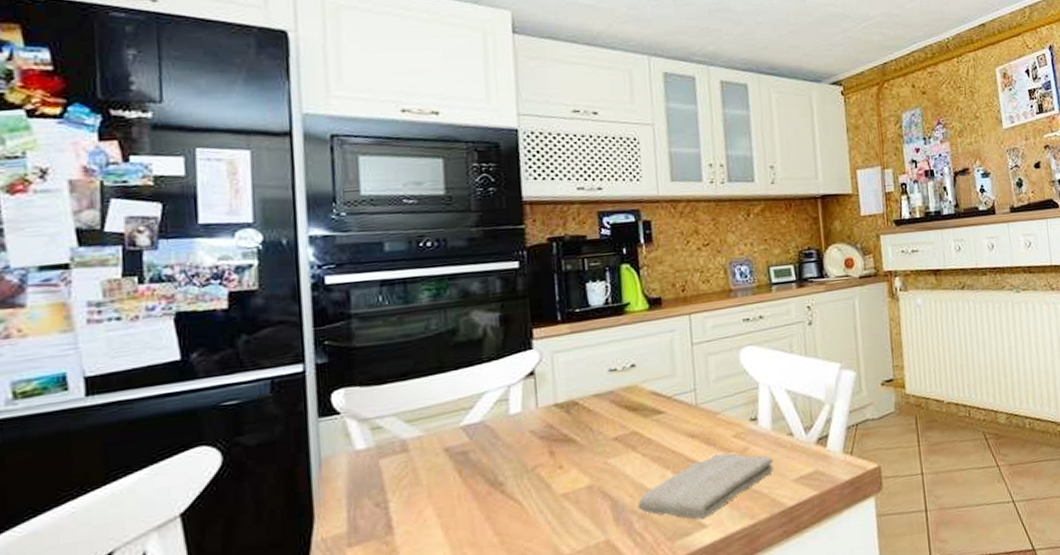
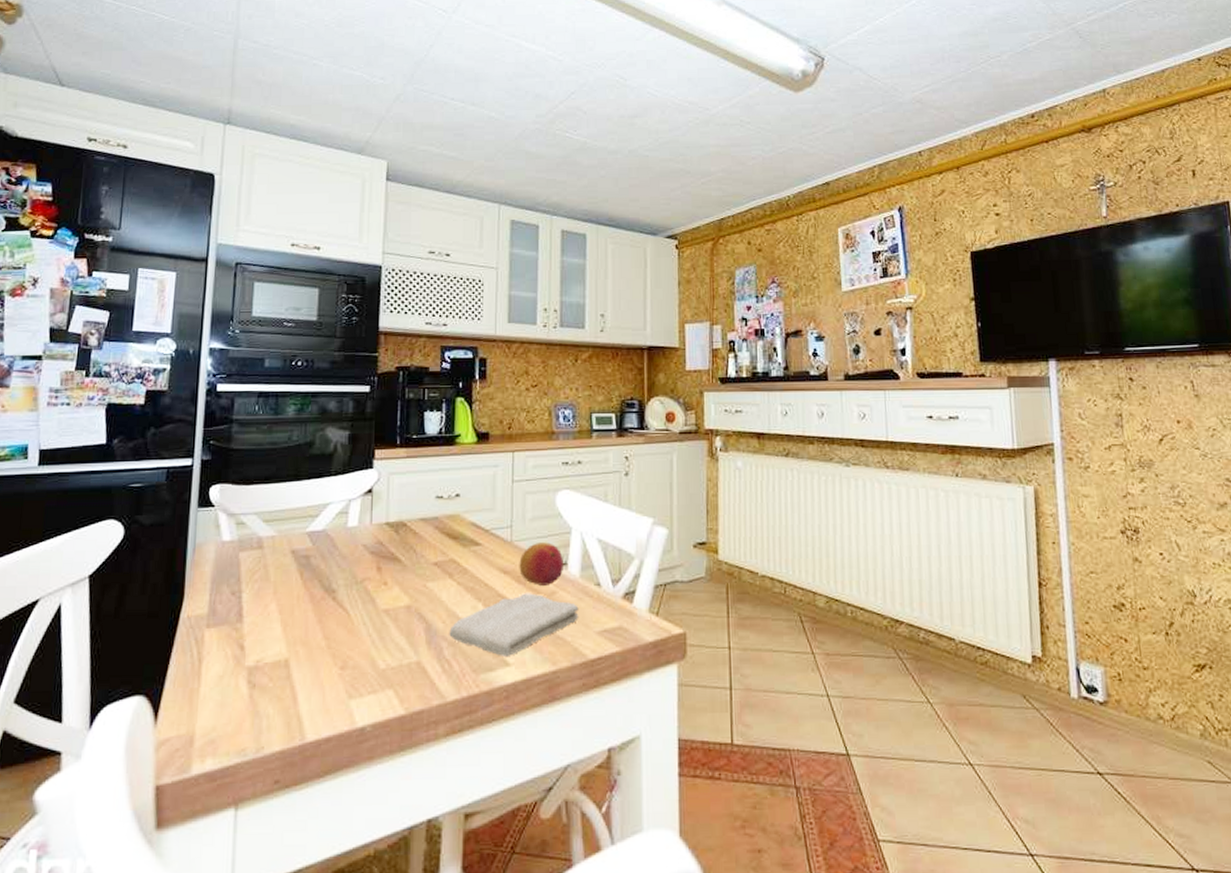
fruit: none [706,400,755,444] -> present [519,542,565,586]

